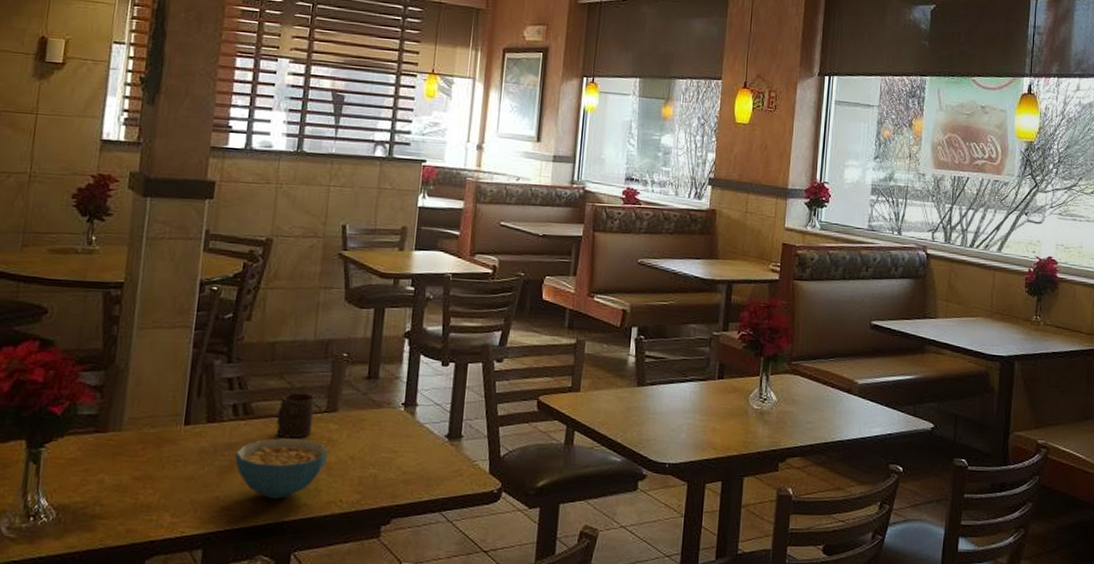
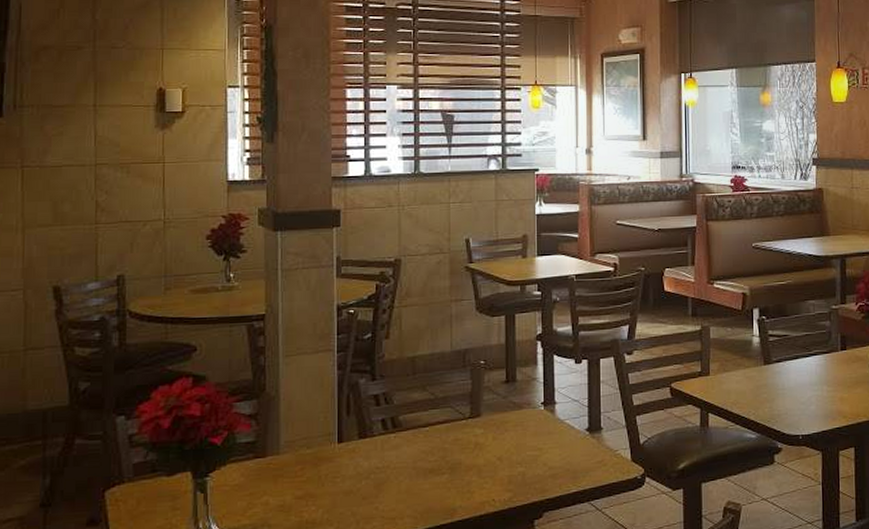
cereal bowl: present [235,438,328,499] -> none [389,445,477,504]
cup: present [276,393,314,439] -> none [425,402,459,446]

